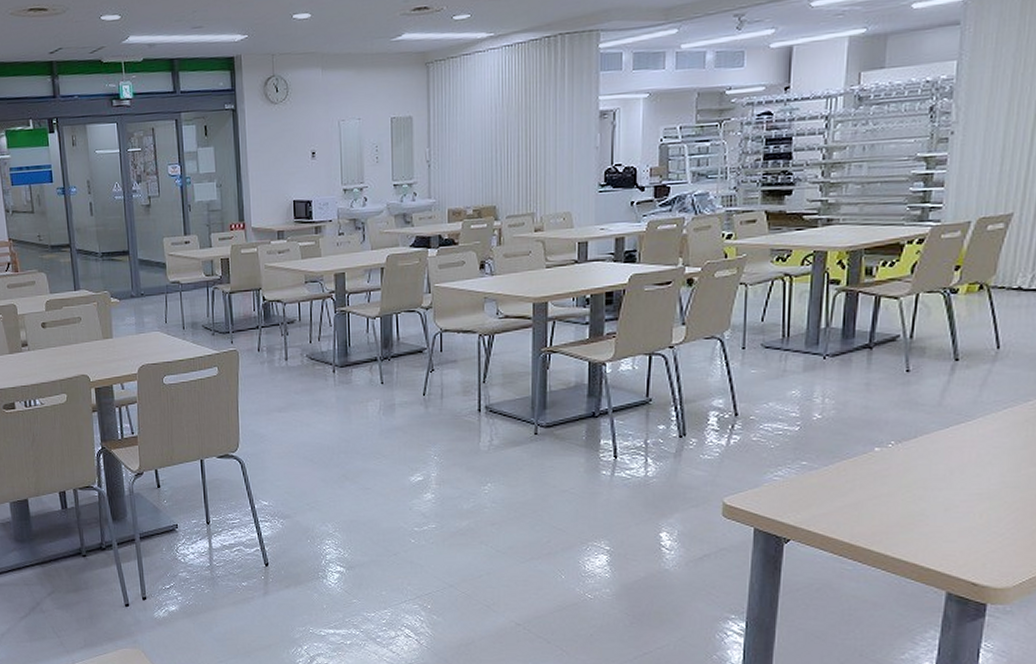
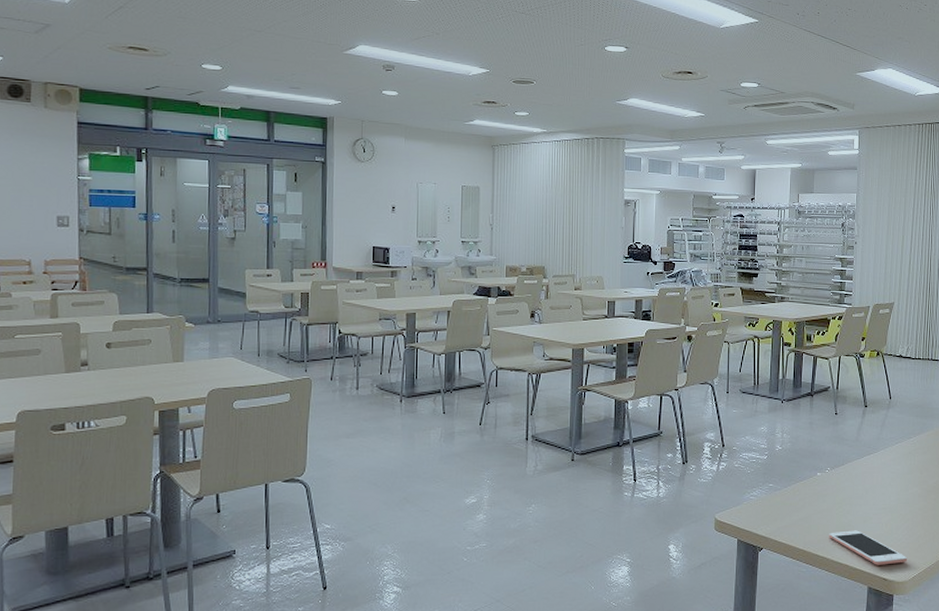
cell phone: none [889,521,1012,566] -> present [829,530,907,565]

